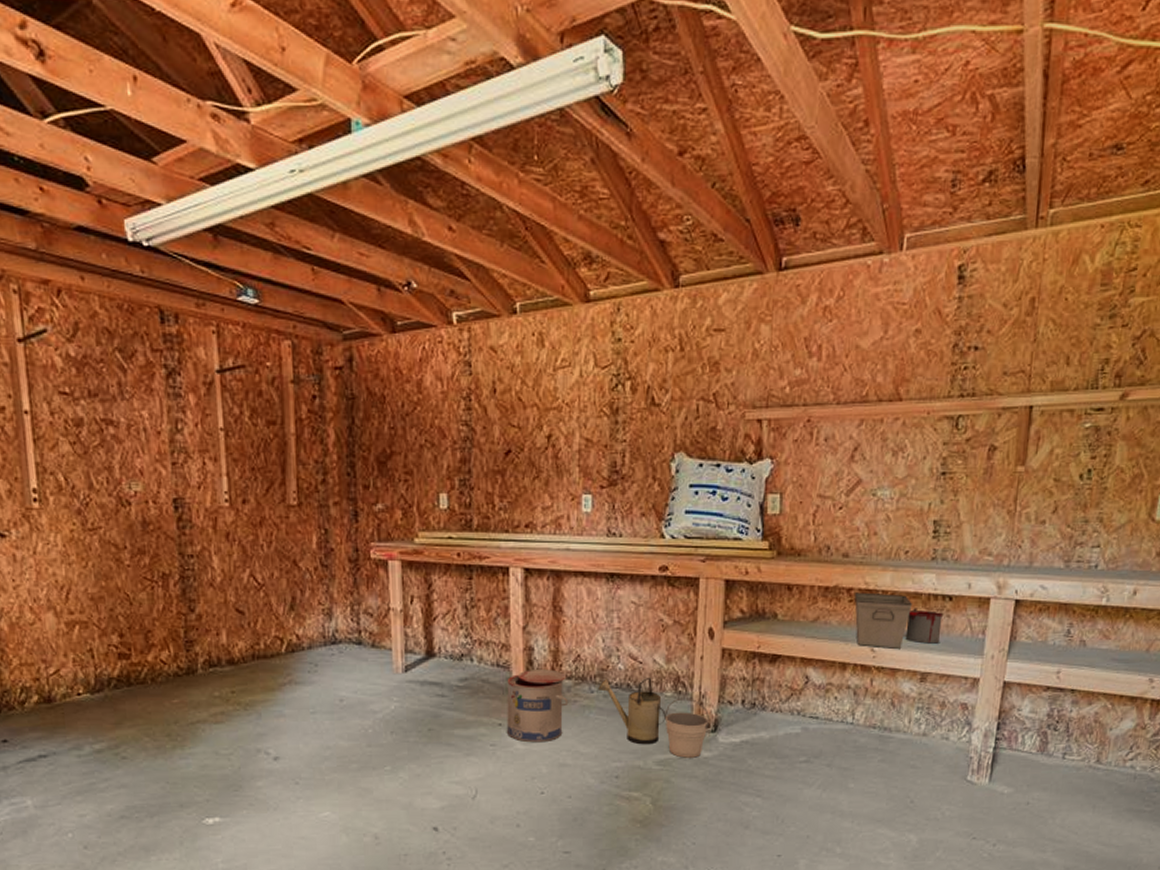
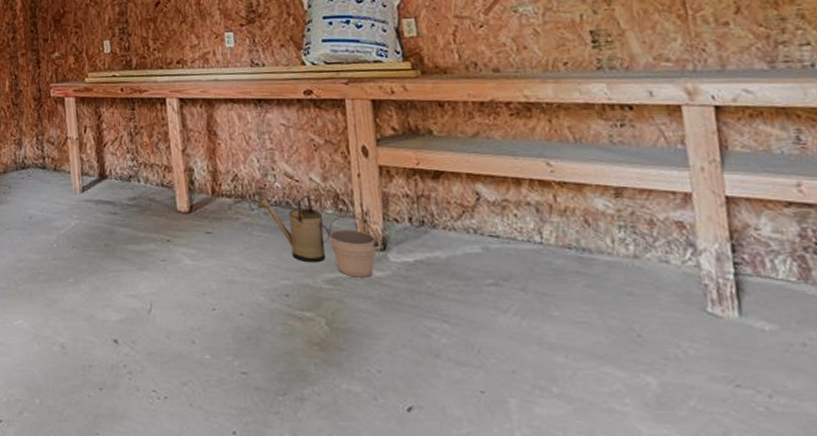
paint can: present [507,669,569,743] -> none [171,188,231,259]
storage bin: present [854,592,912,649] -> none [514,105,586,162]
paint can: present [905,608,943,644] -> none [582,119,628,156]

